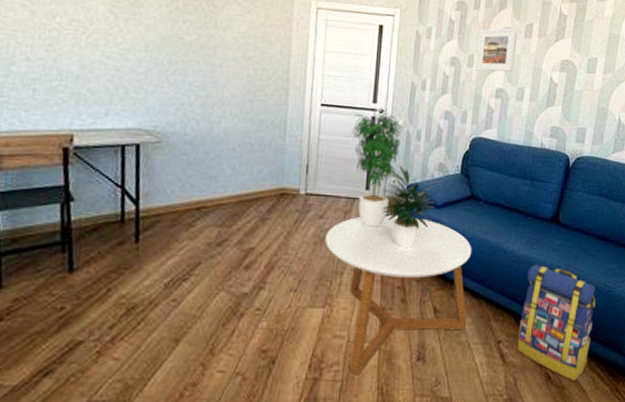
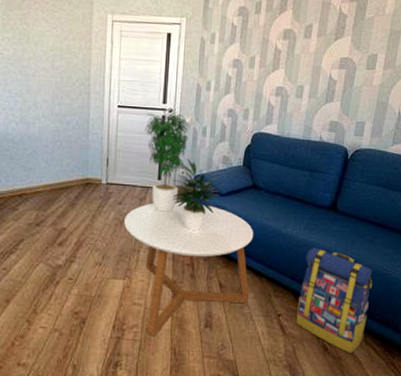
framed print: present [475,27,517,72] -> none [256,29,297,72]

